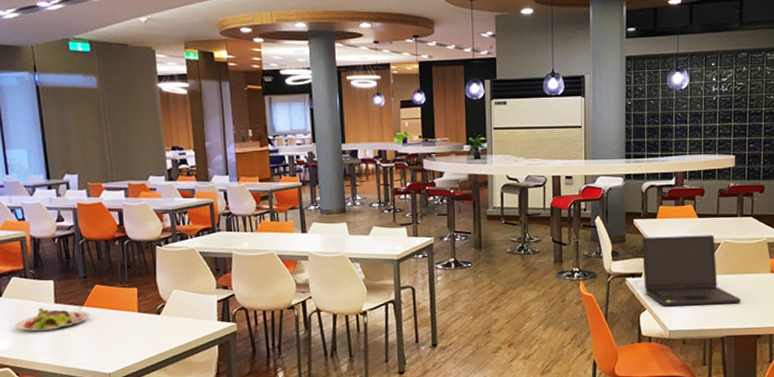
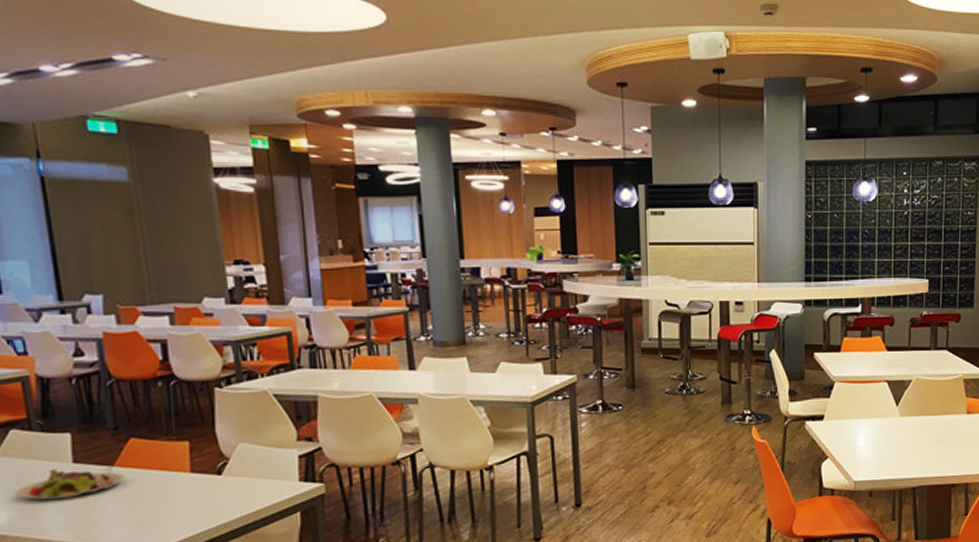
laptop: present [642,235,741,307] -> none [824,370,934,454]

